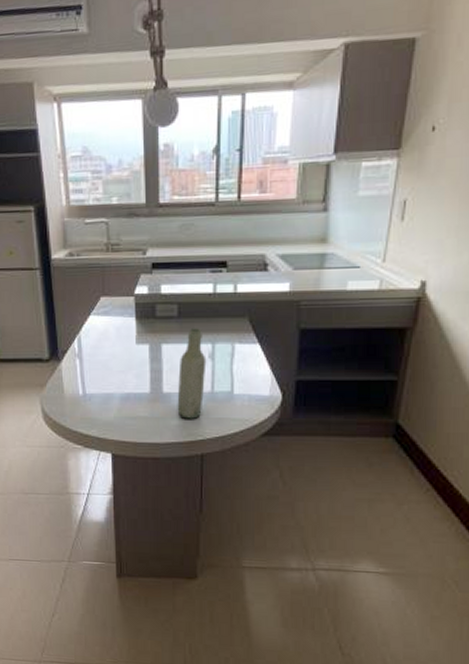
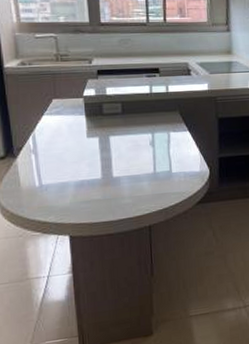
bottle: present [177,328,207,419] -> none [125,121,149,197]

